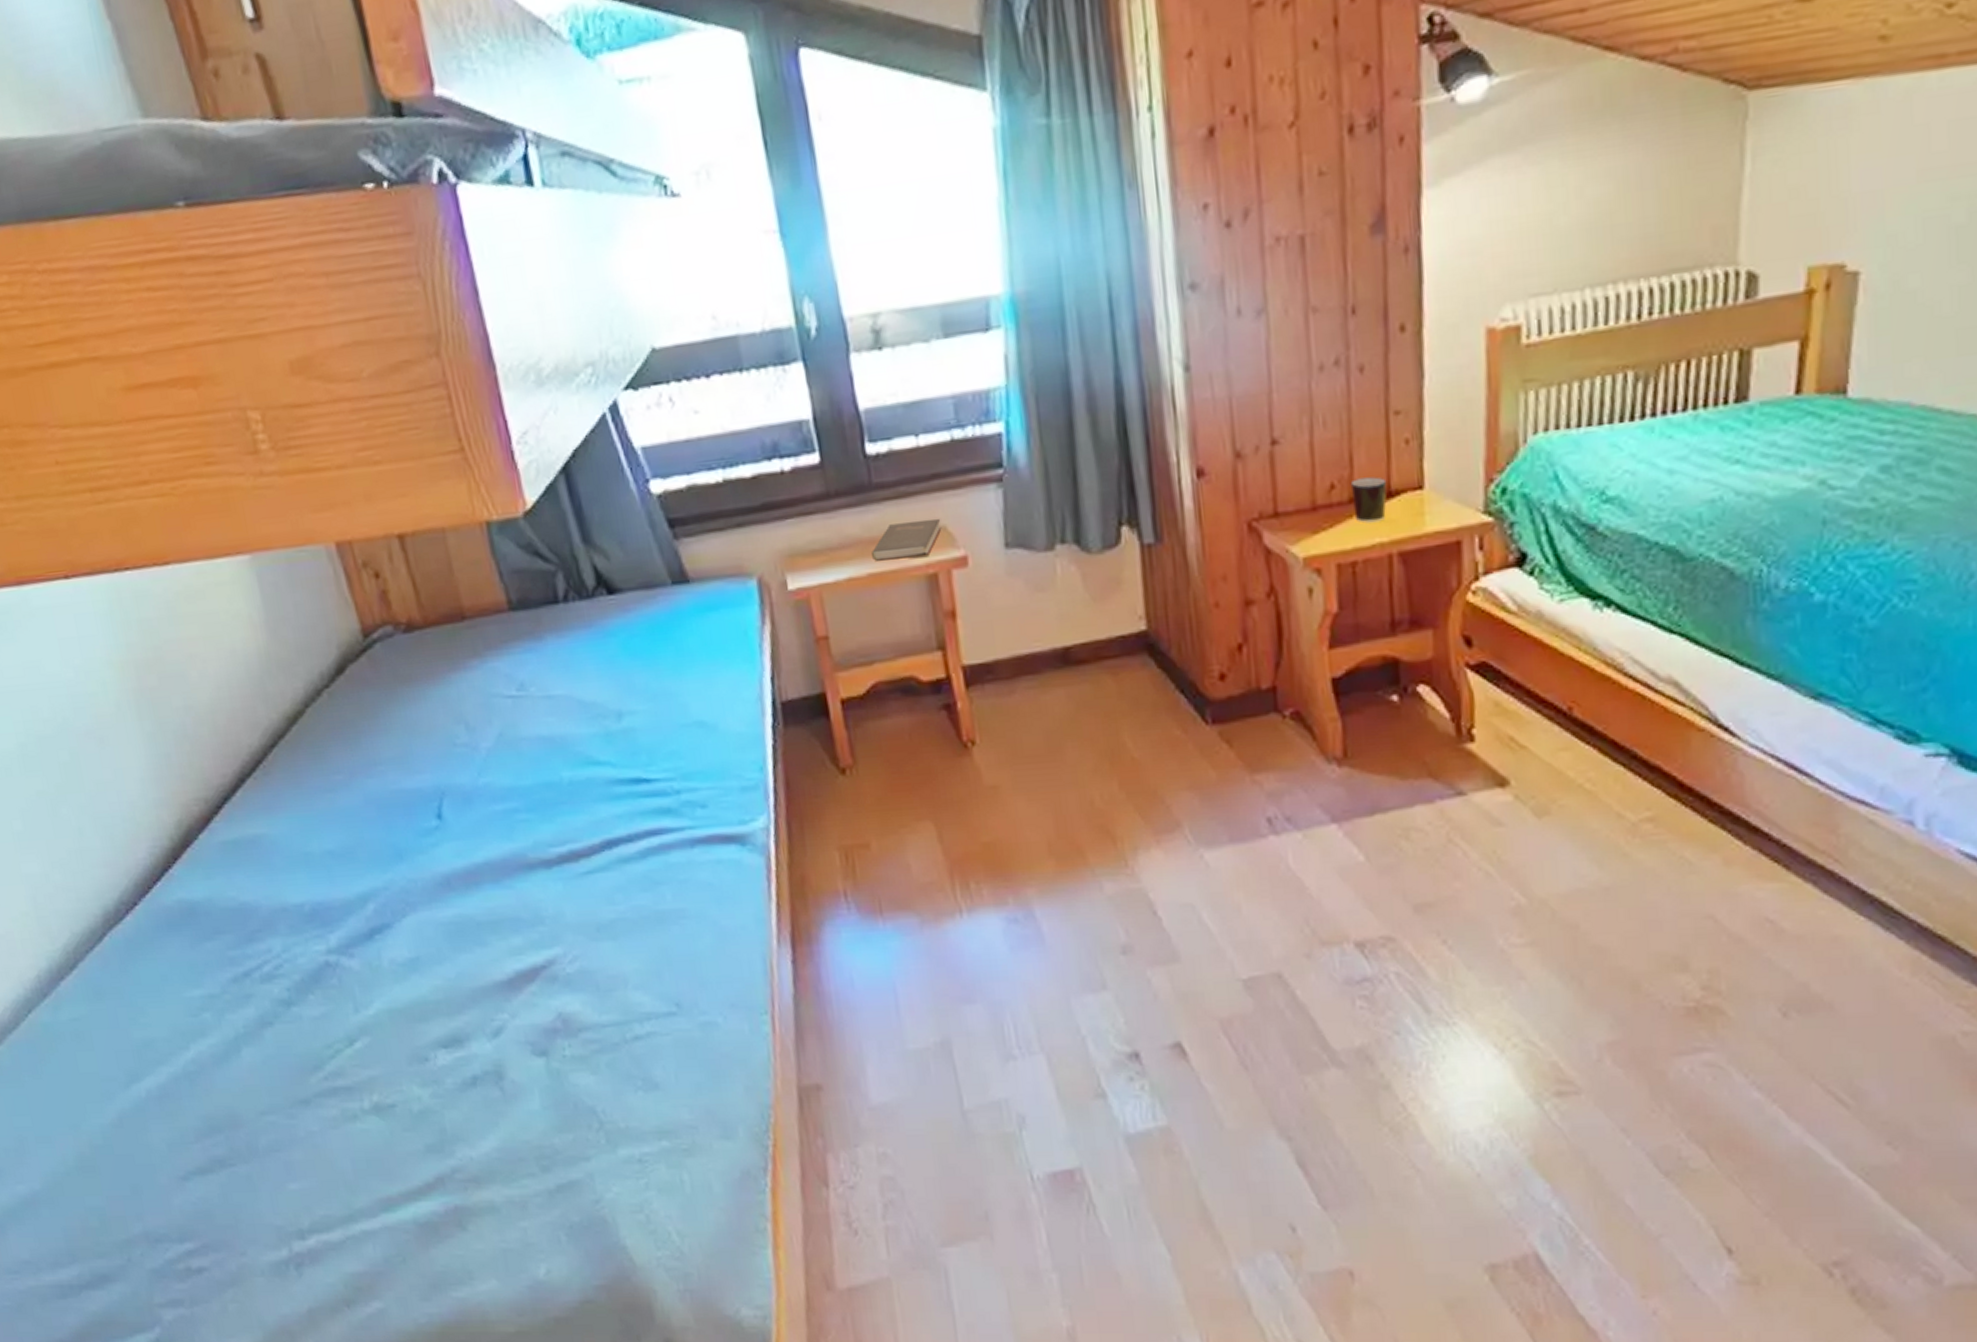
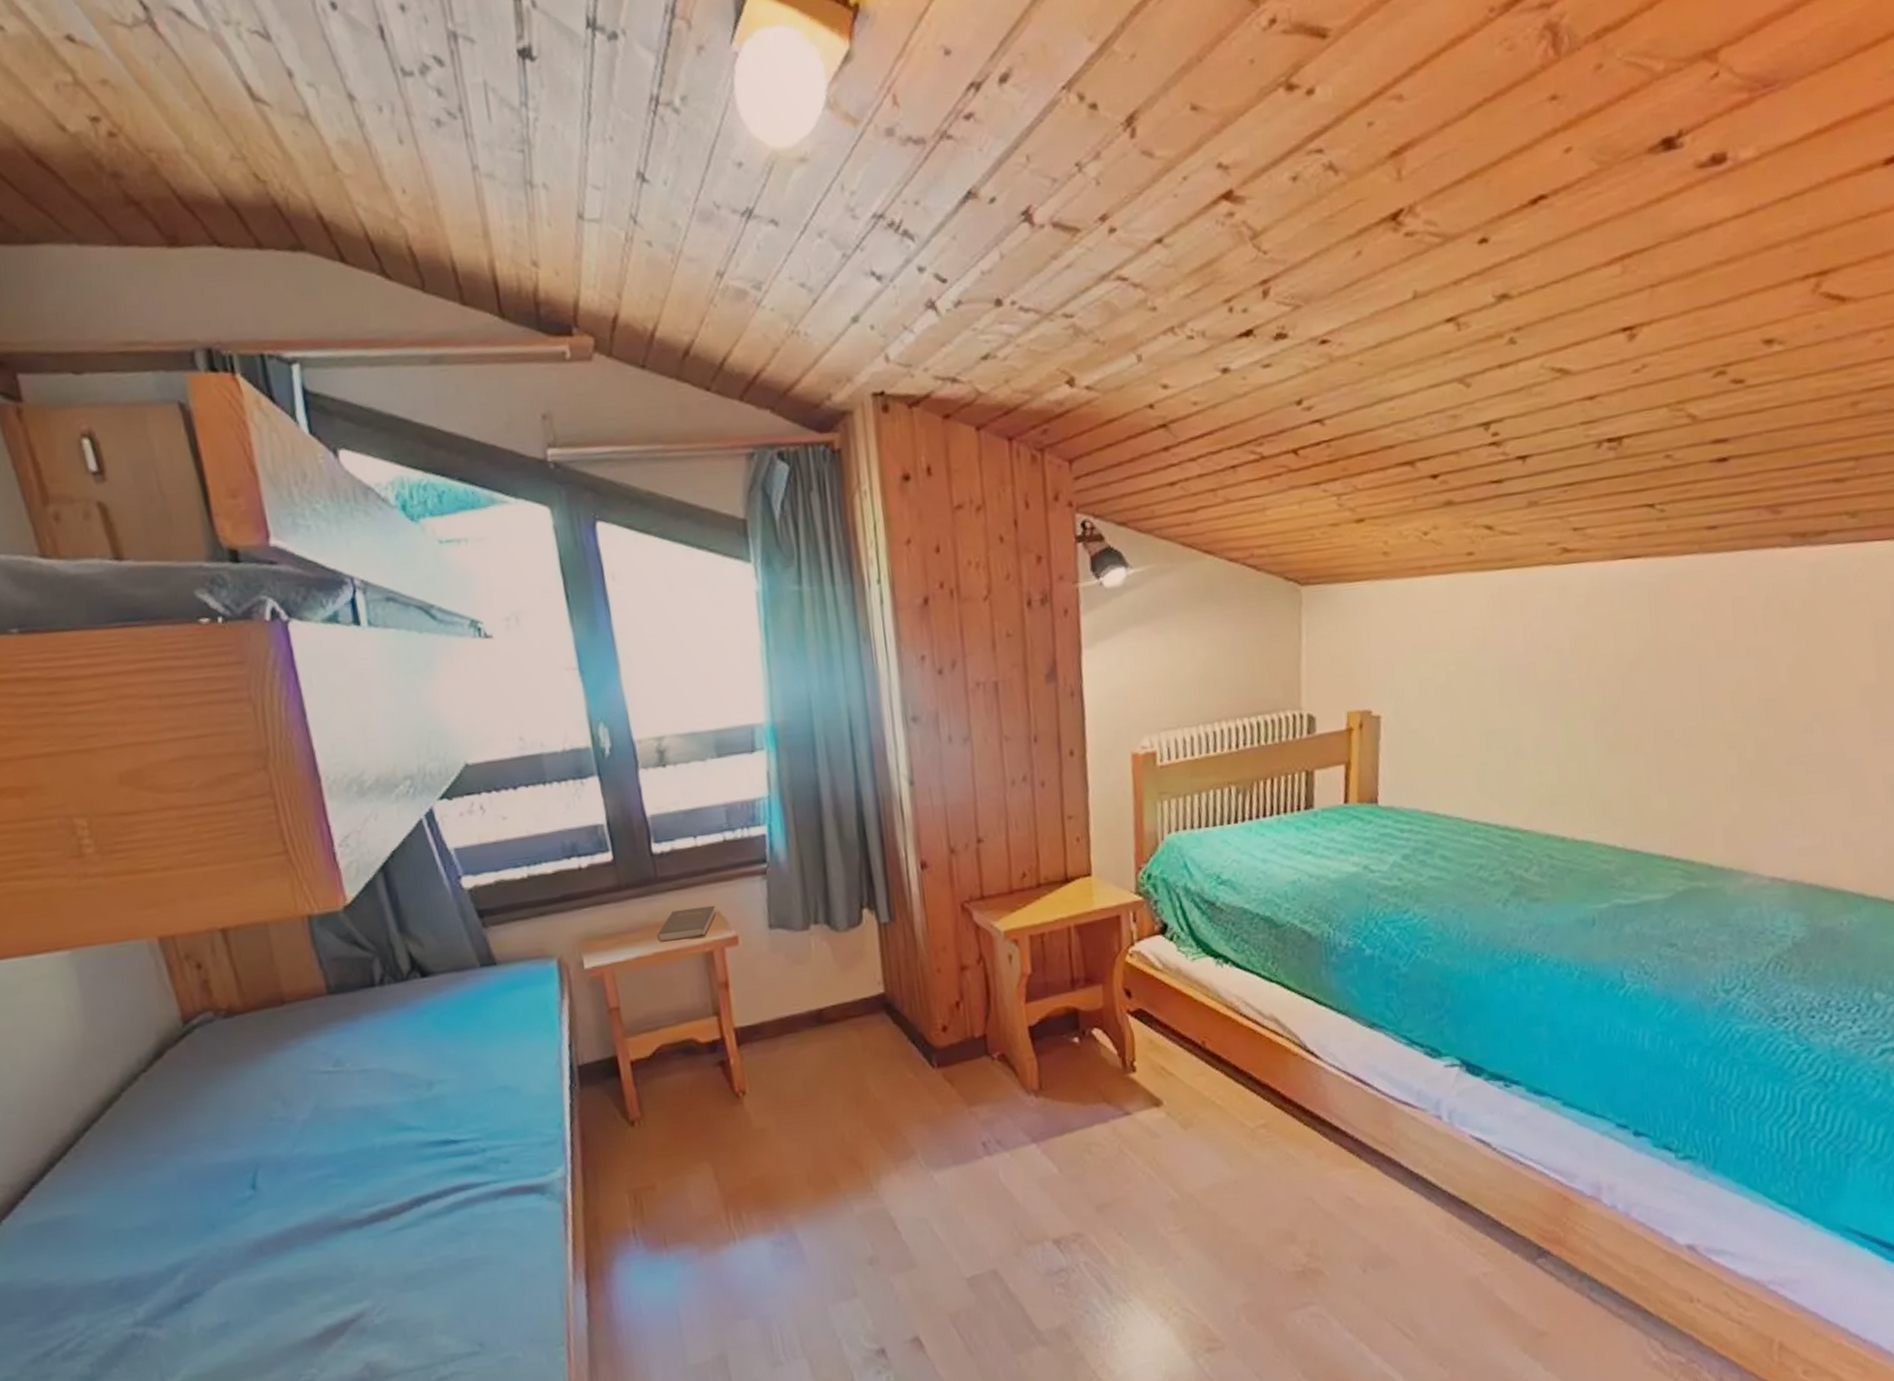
mug: present [1350,476,1387,524] -> none [1037,867,1065,903]

